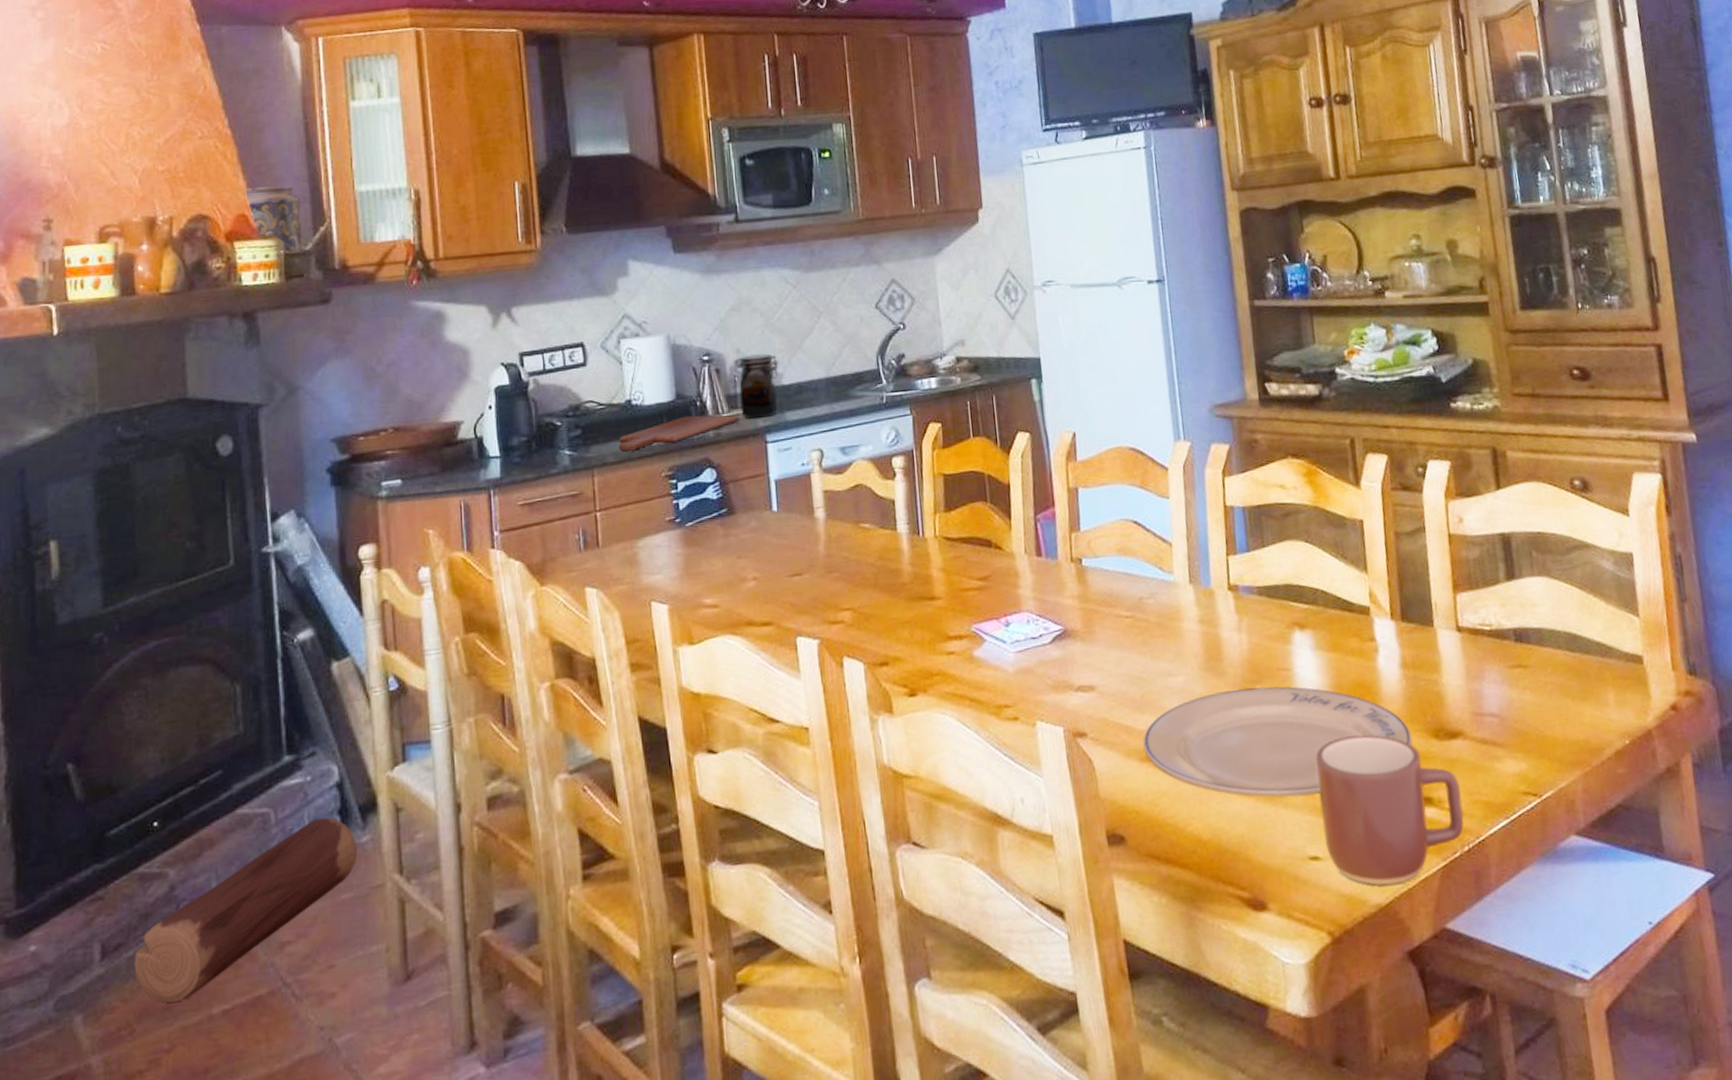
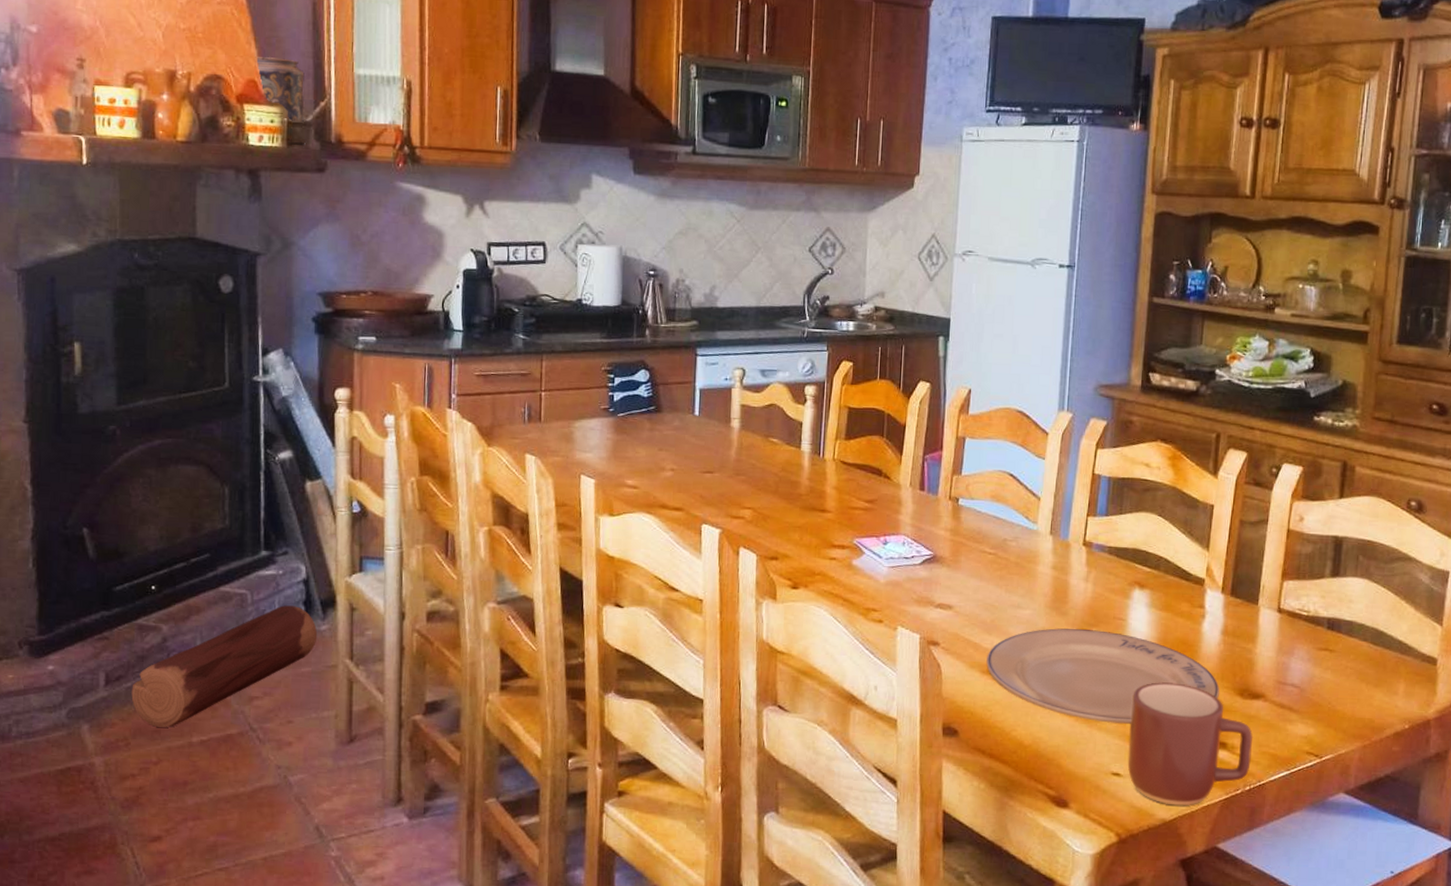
cutting board: present [618,415,739,452] -> none [567,320,675,344]
jar: present [736,353,778,419] -> none [677,276,715,334]

